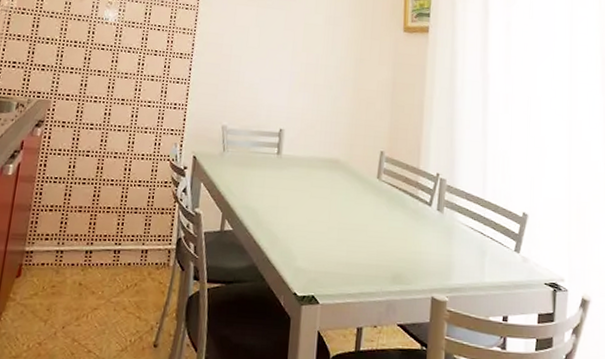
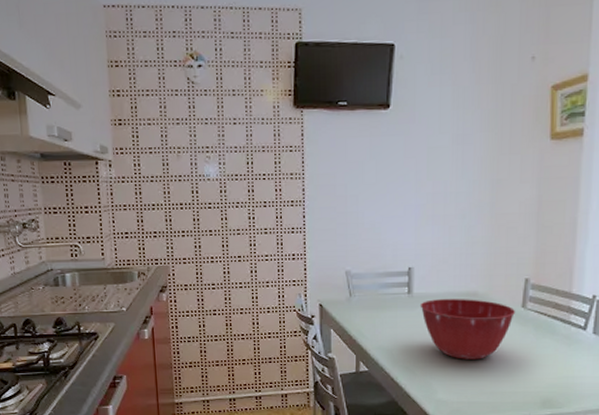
mixing bowl: none [287,162,371,228] -> present [420,299,515,360]

